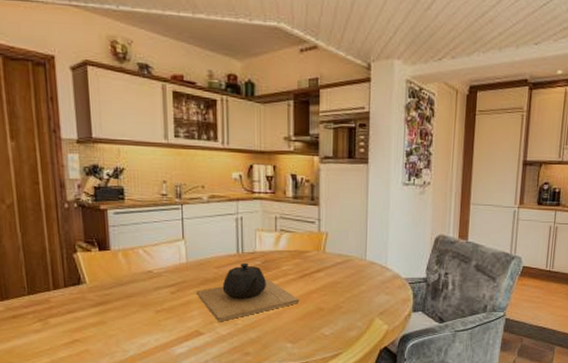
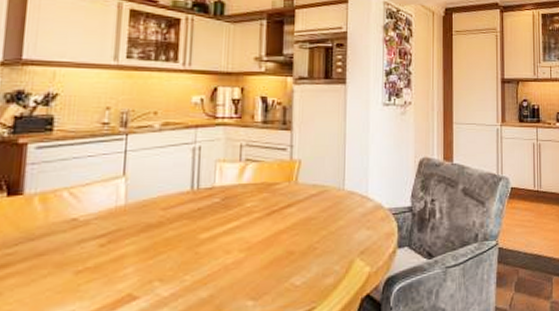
teapot: present [197,262,300,322] -> none [134,200,266,280]

